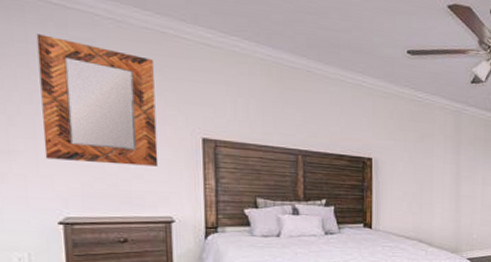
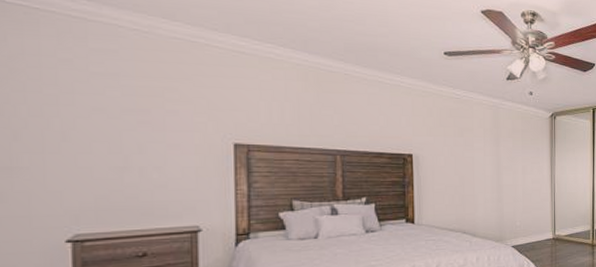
home mirror: present [36,34,159,167] -> none [51,47,185,175]

